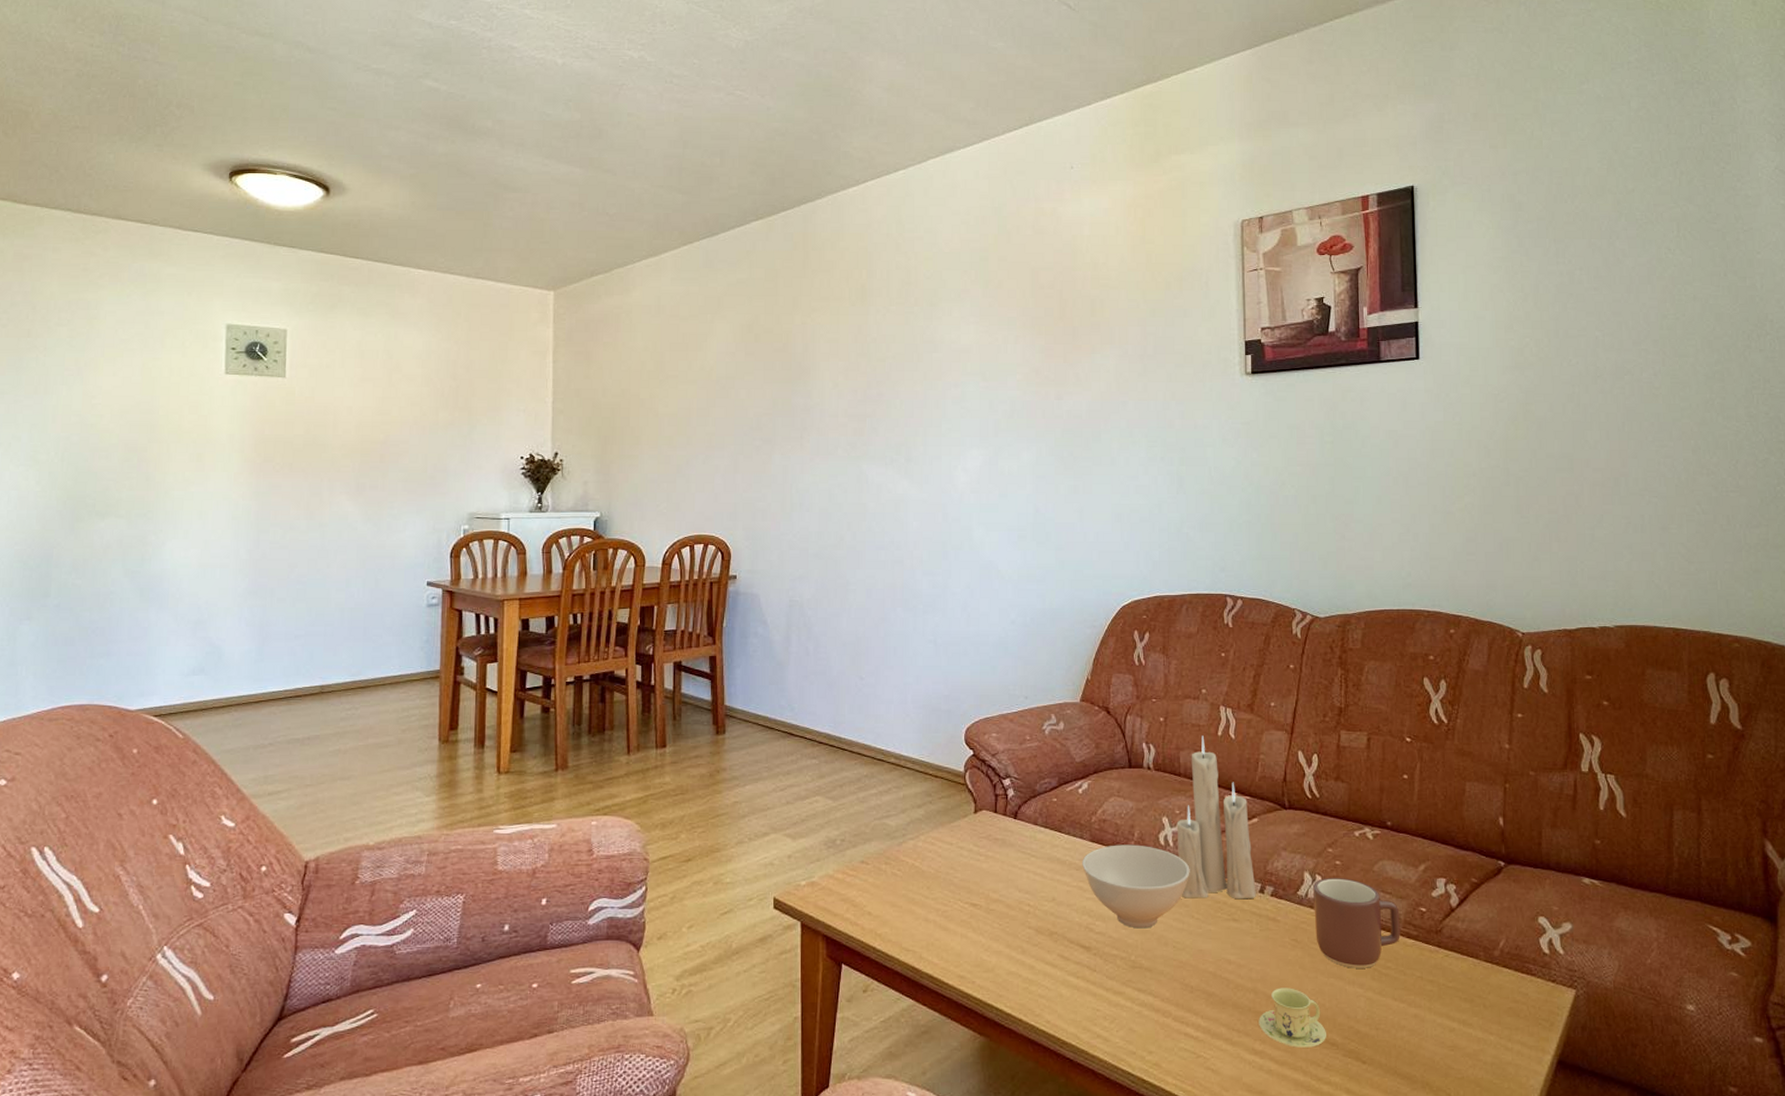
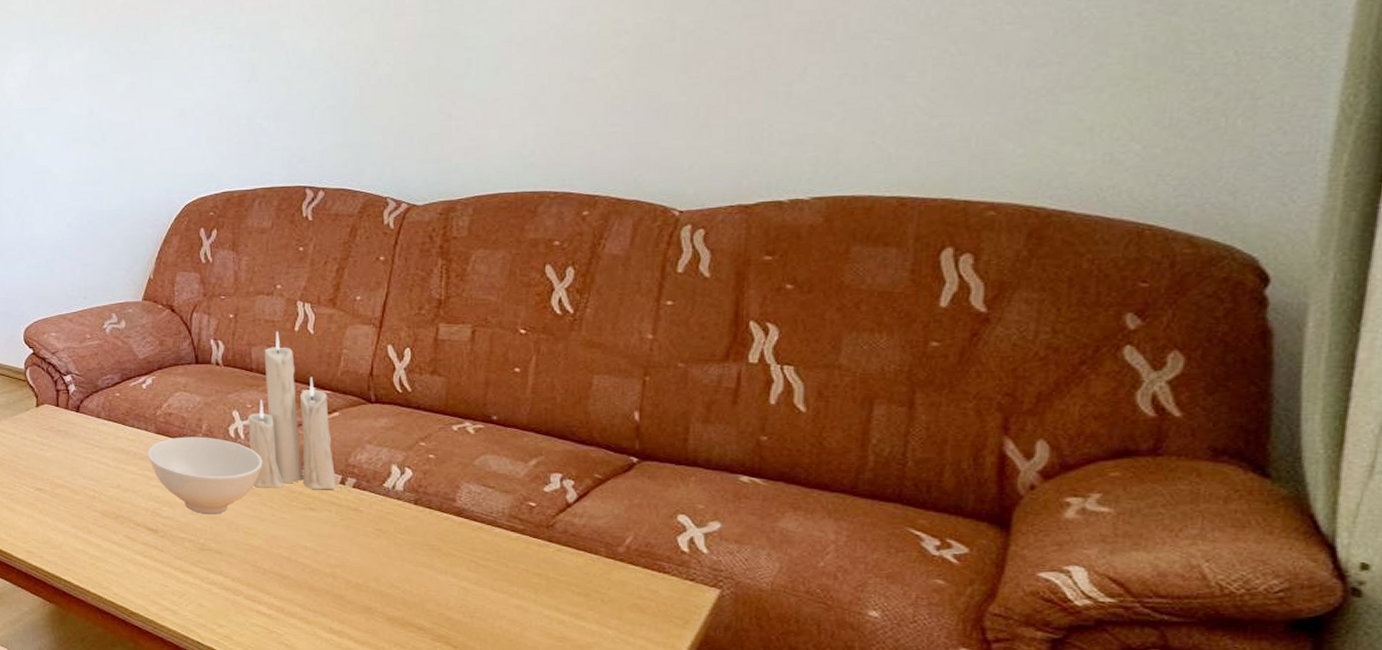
cup and saucer: present [1259,988,1326,1048] -> none [337,574,413,630]
mug: present [1313,877,1400,968] -> none [402,470,504,559]

